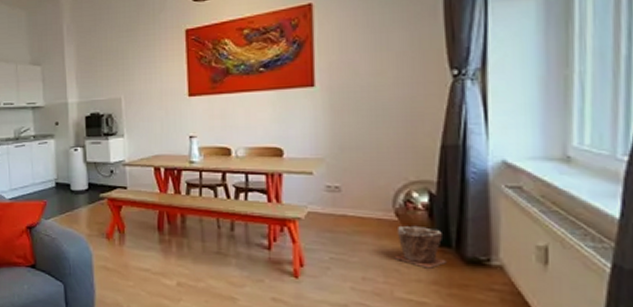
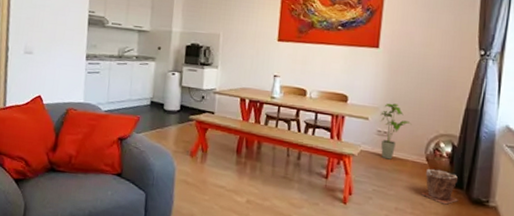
house plant: none [327,151,370,220] -> present [380,103,412,160]

